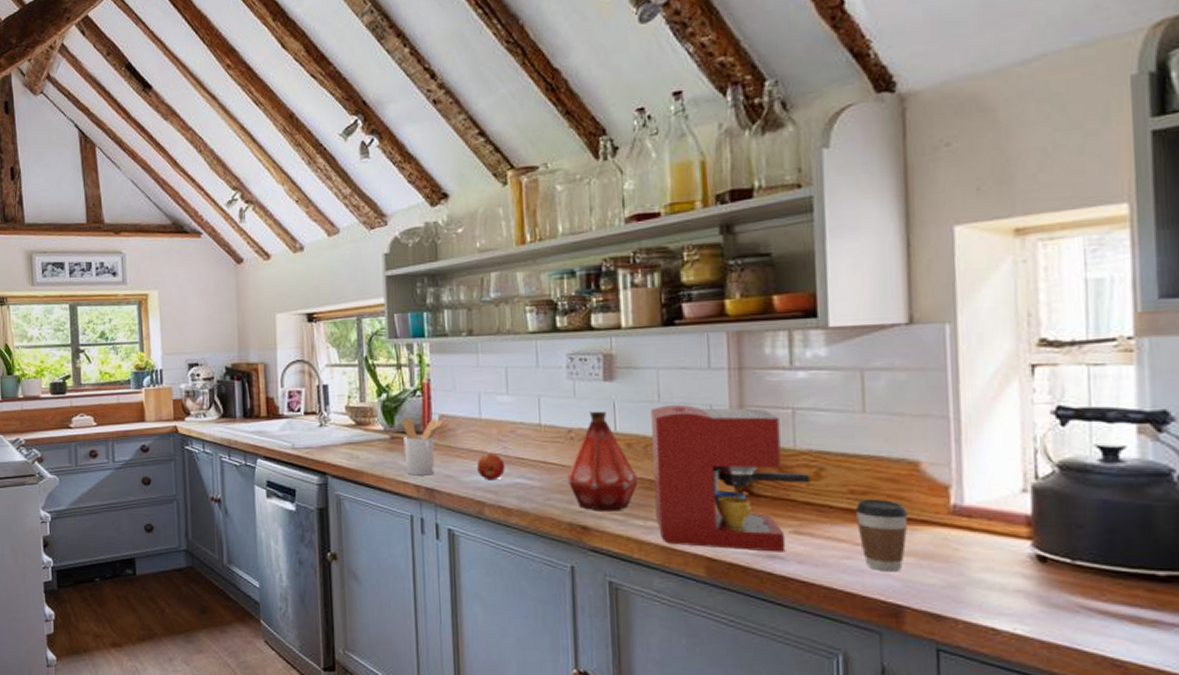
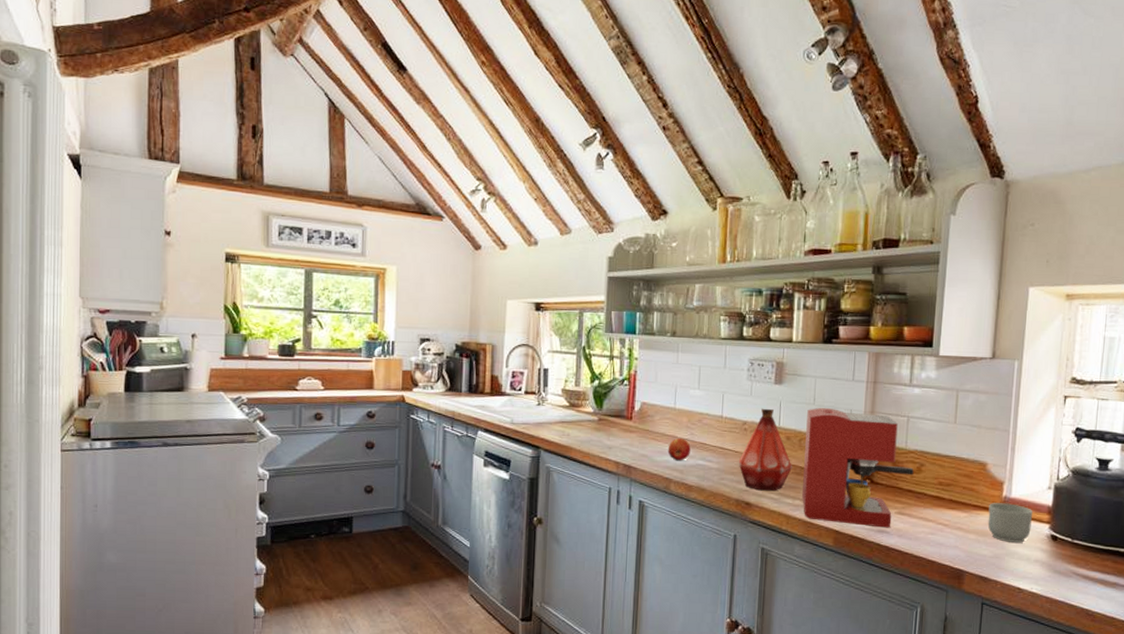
utensil holder: present [403,418,443,476] -> none [609,403,644,454]
coffee cup: present [855,500,908,572] -> none [941,490,975,545]
mug: none [930,514,1003,567] -> present [987,503,1033,543]

